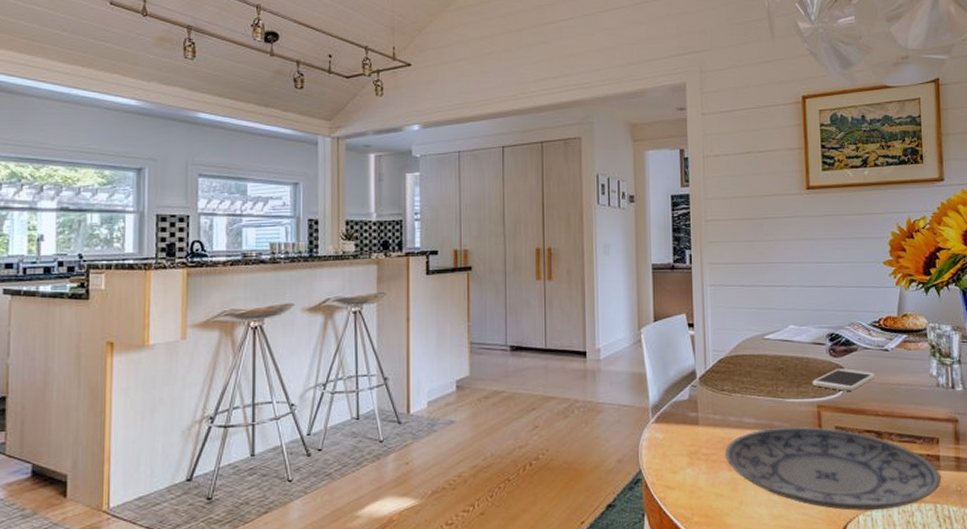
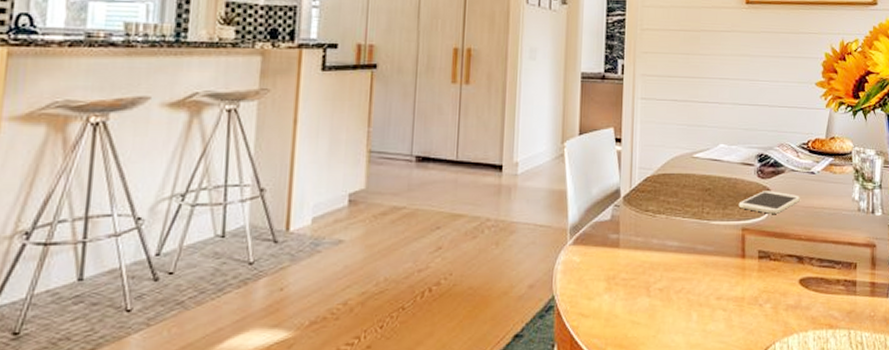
plate: present [724,426,941,511] -> none [644,249,856,338]

